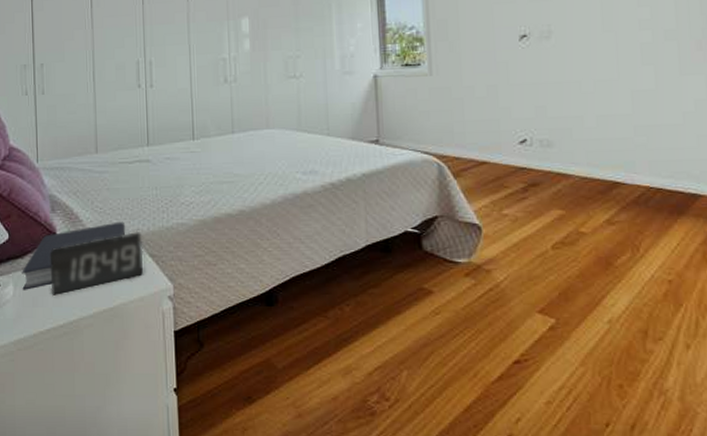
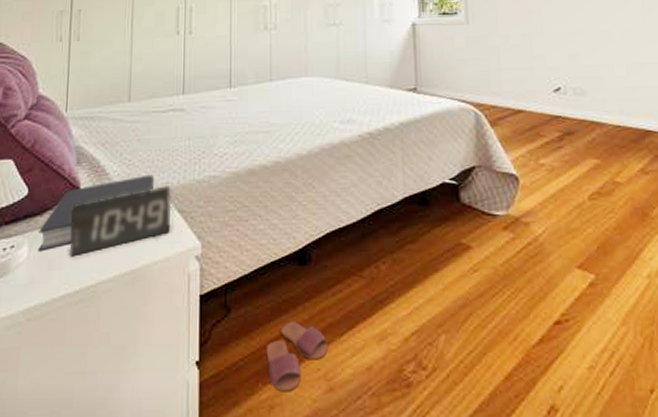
slippers: none [238,356,296,417] -> present [266,321,328,392]

